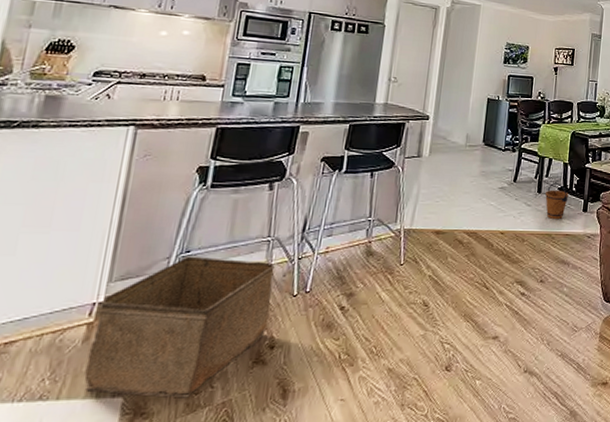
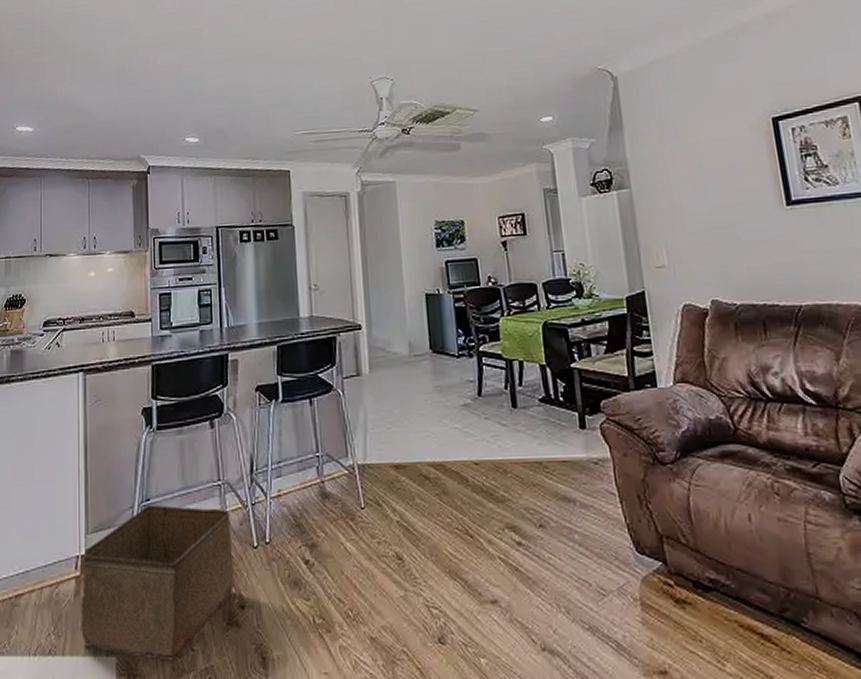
bucket: present [545,182,569,220] -> none [523,391,556,442]

